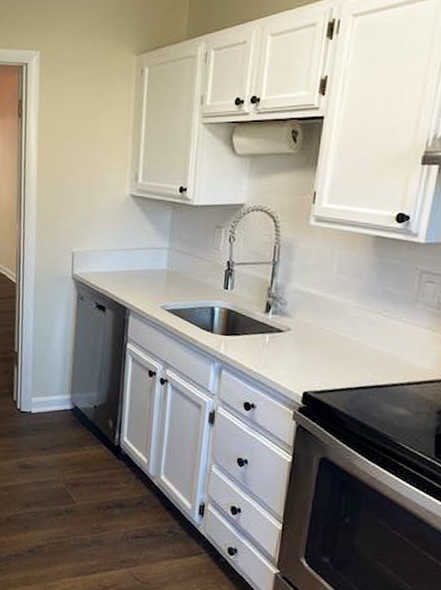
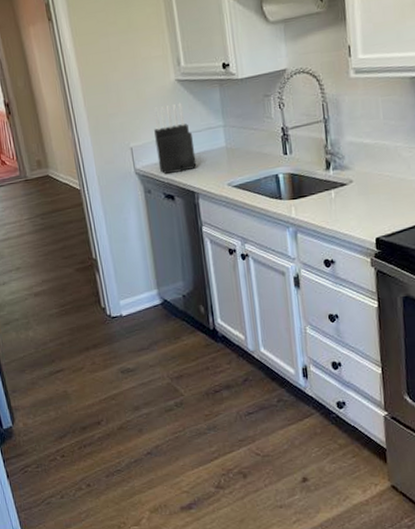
knife block: none [96,218,136,286] -> present [154,102,197,175]

